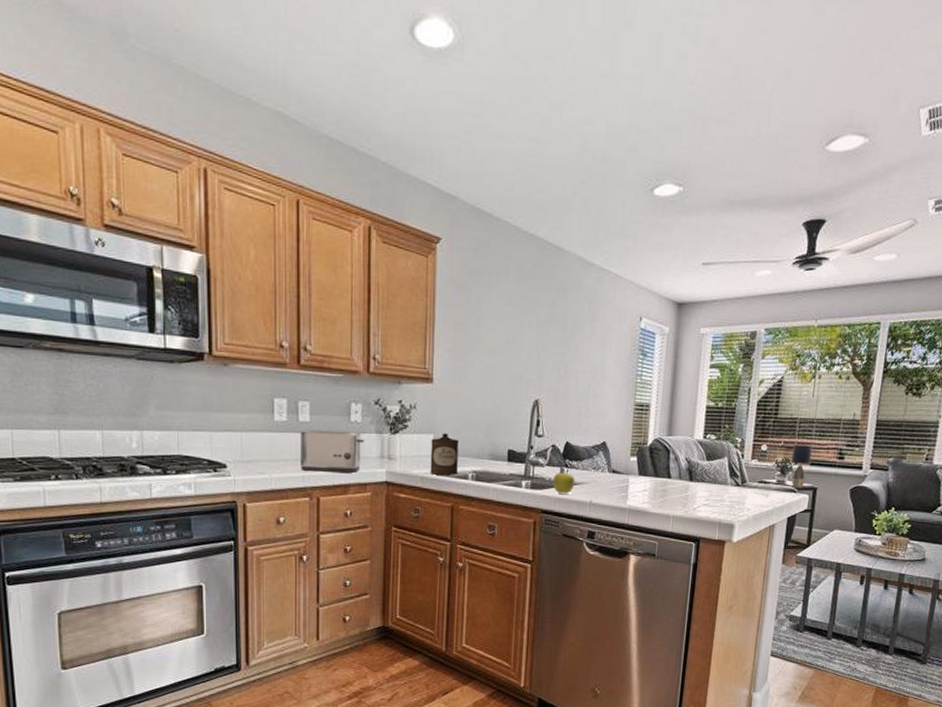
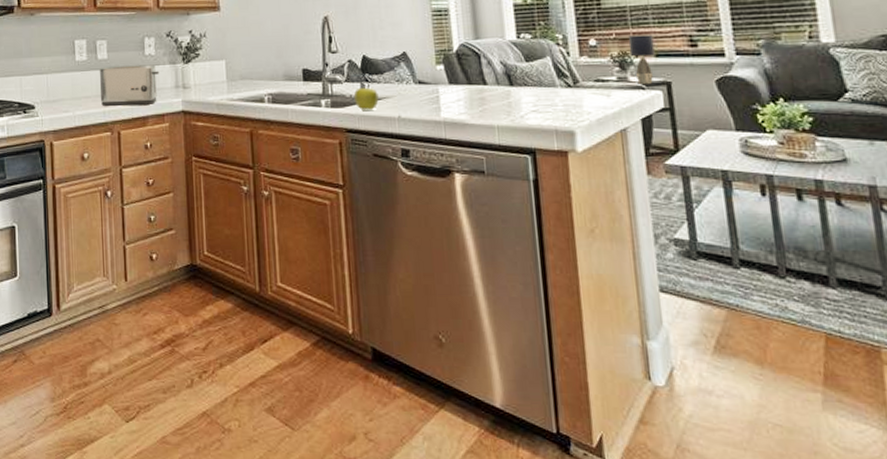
canister: present [430,433,459,475] -> none [223,58,253,100]

